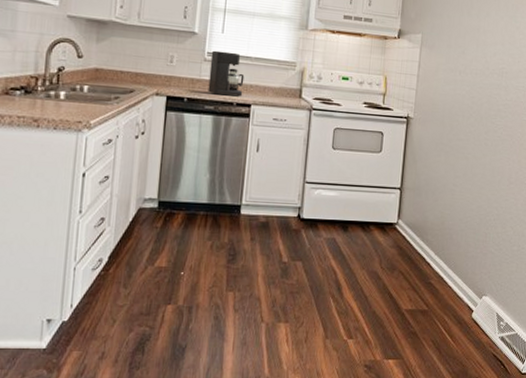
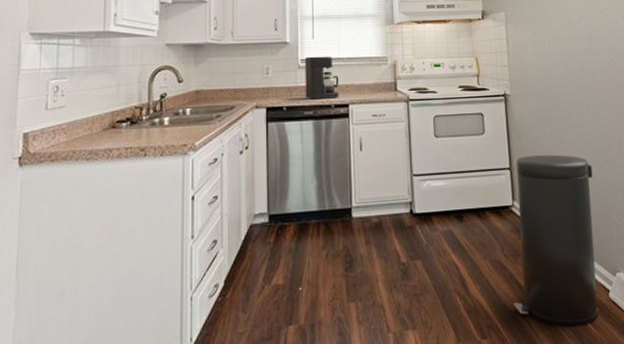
pedal bin: none [382,179,479,338] -> present [514,154,599,327]

